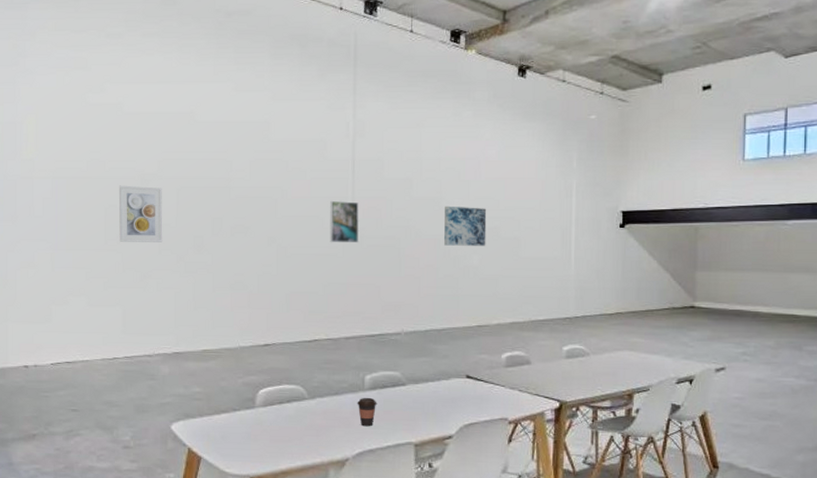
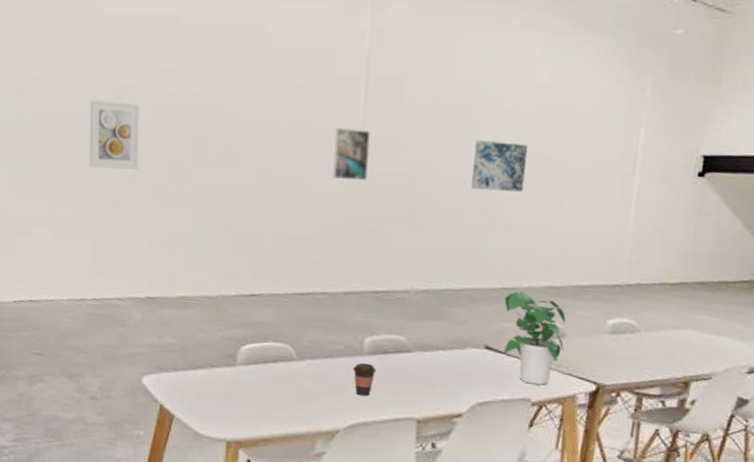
potted plant: none [478,328,530,406] -> present [504,291,566,385]

